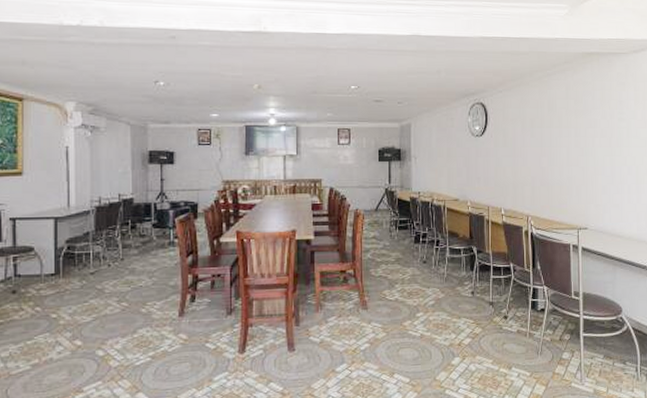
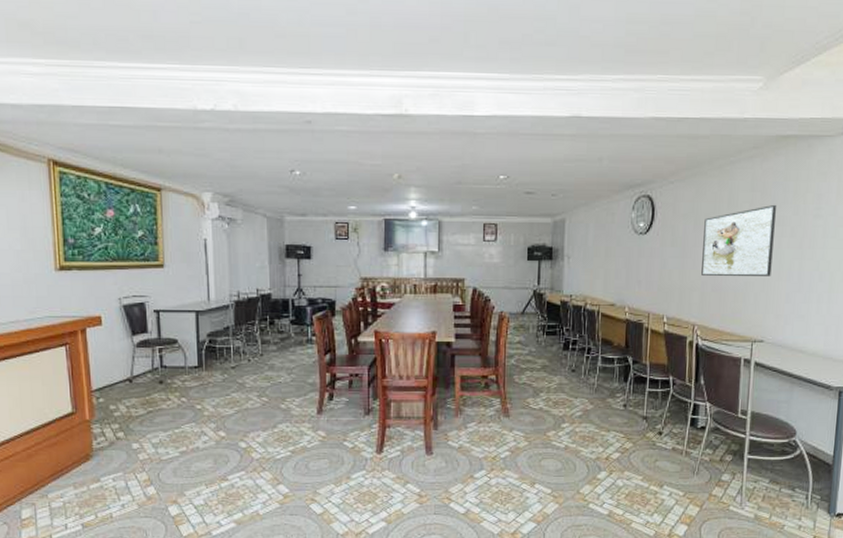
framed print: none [530,109,589,172] -> present [701,204,776,276]

